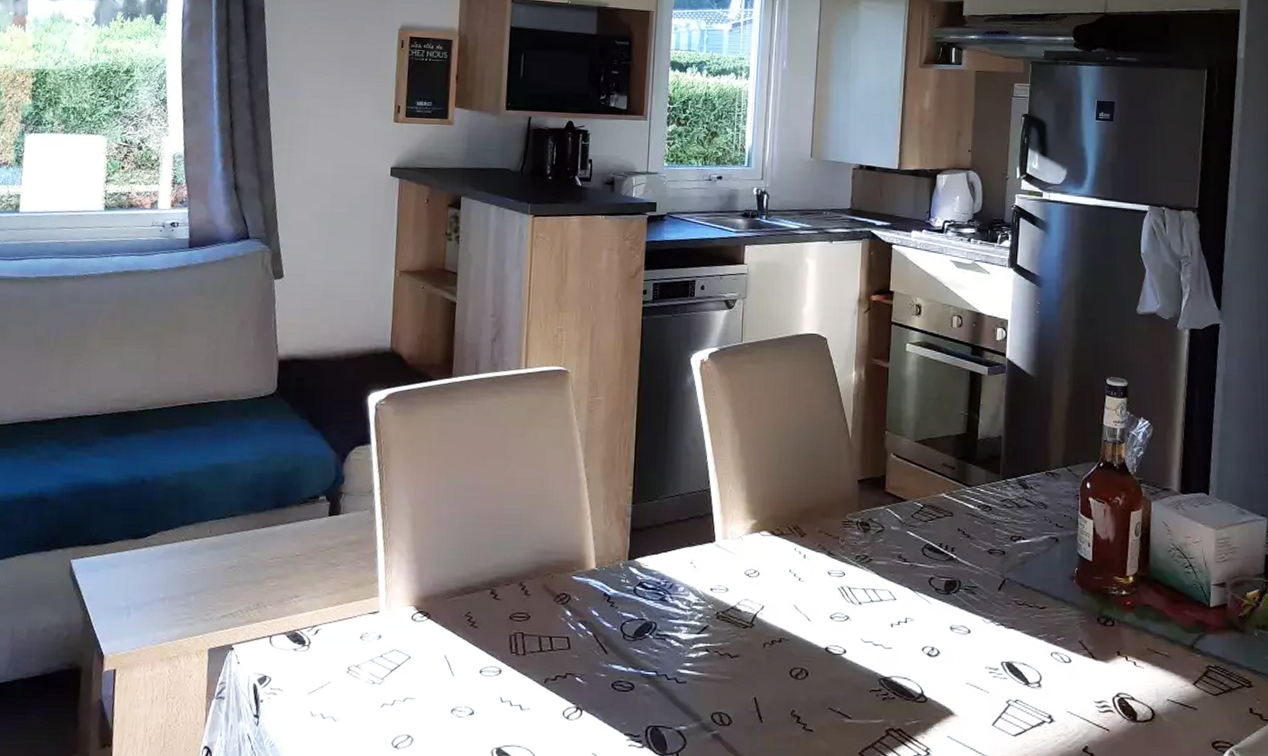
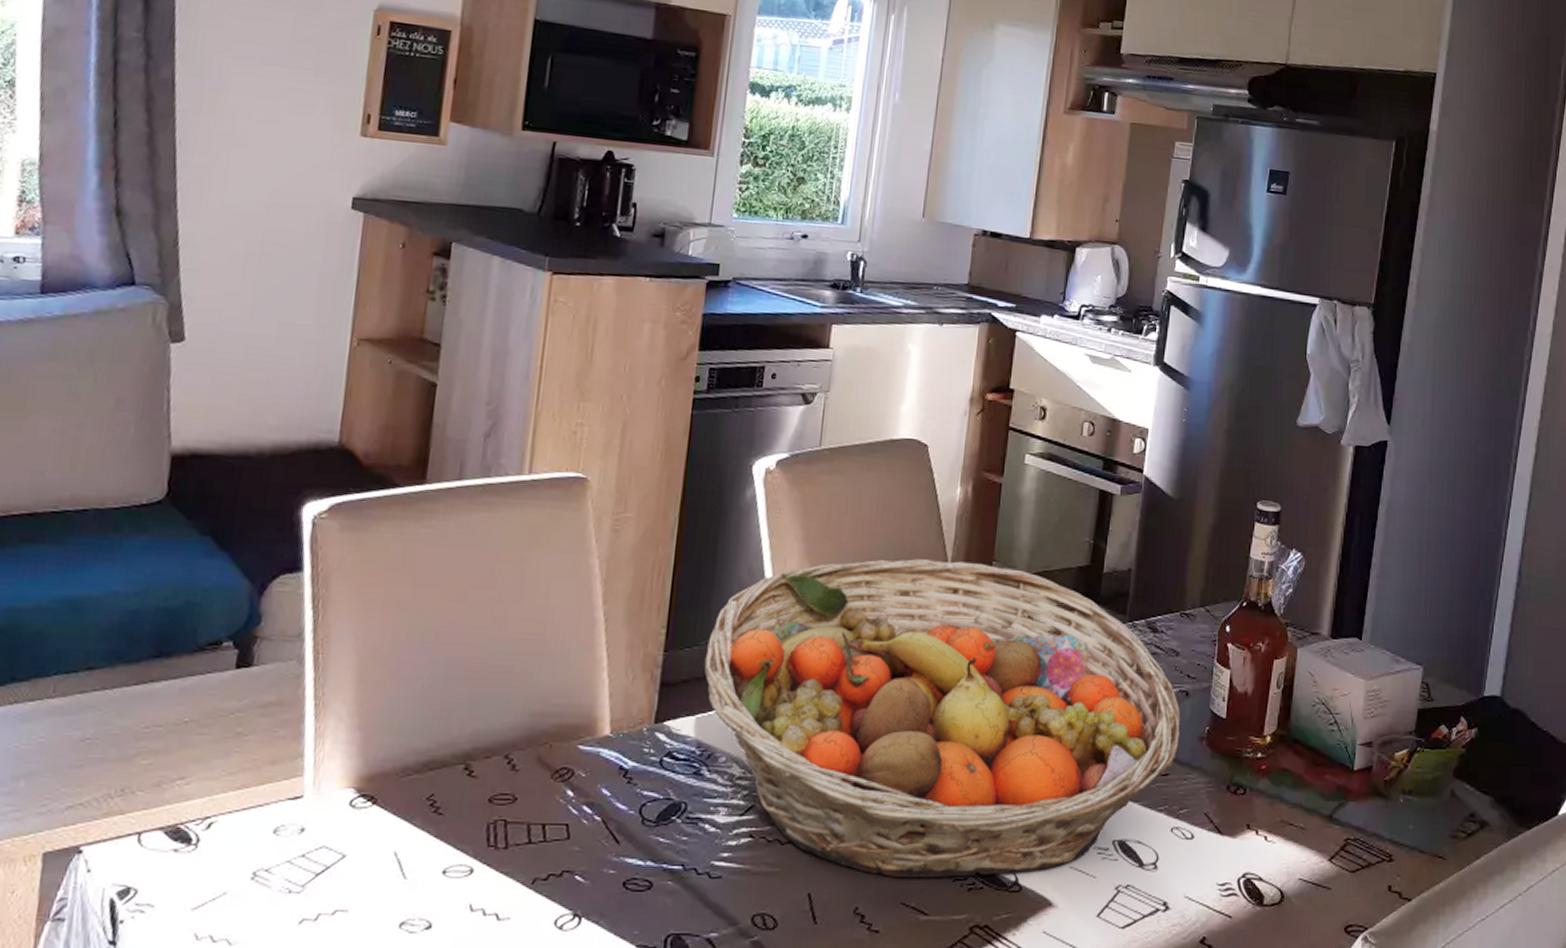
fruit basket: none [663,430,1054,689] -> present [704,559,1181,879]

